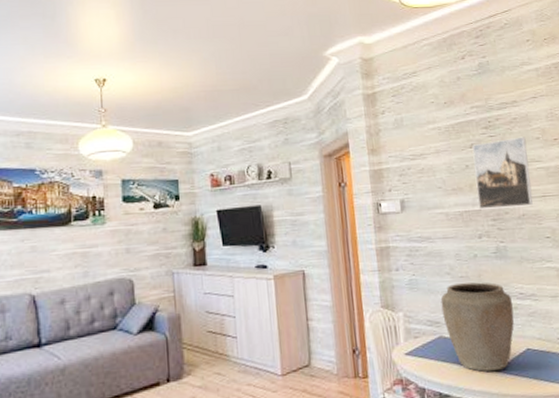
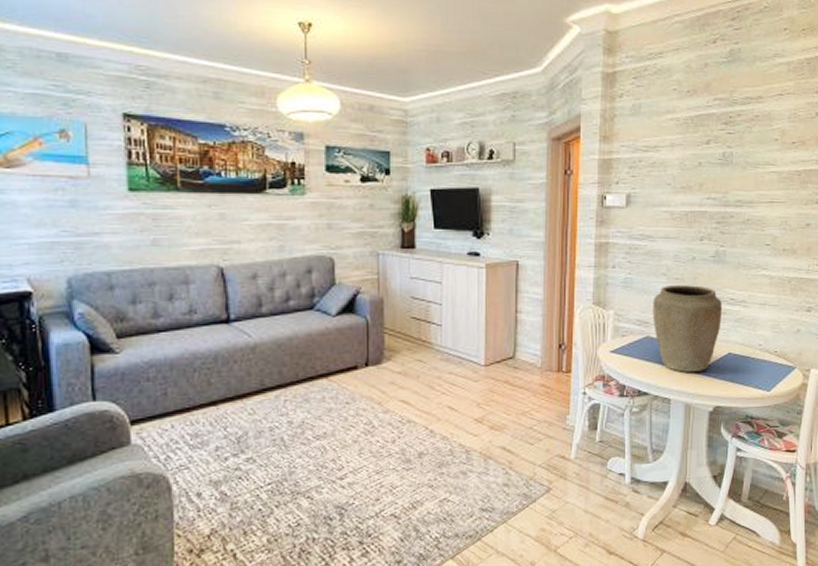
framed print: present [471,136,533,210] -> none [705,136,764,211]

